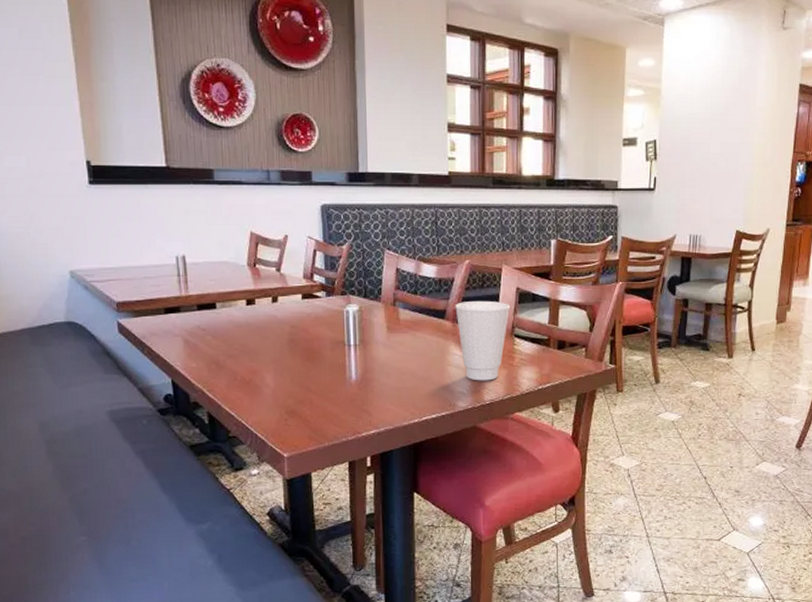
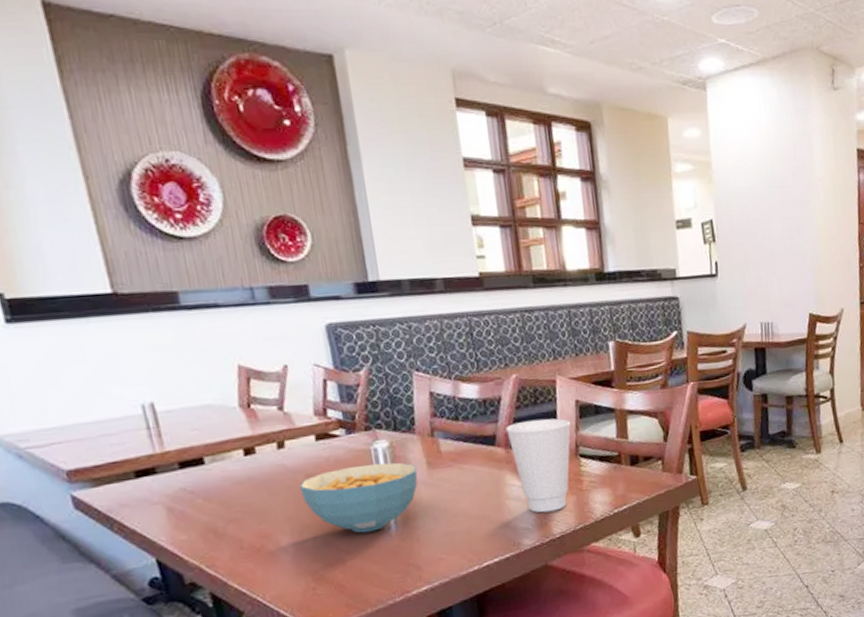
cereal bowl: none [284,323,379,379] -> present [299,462,418,533]

